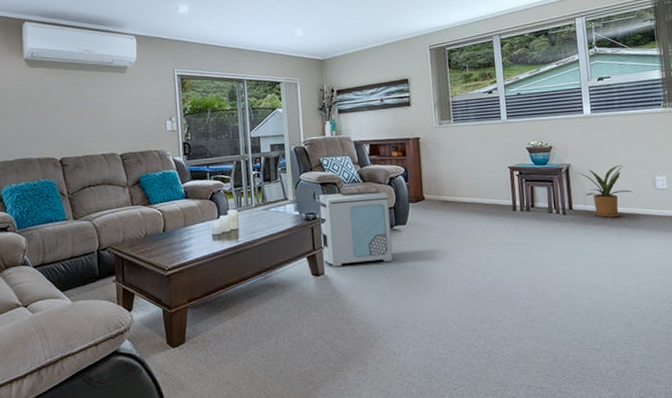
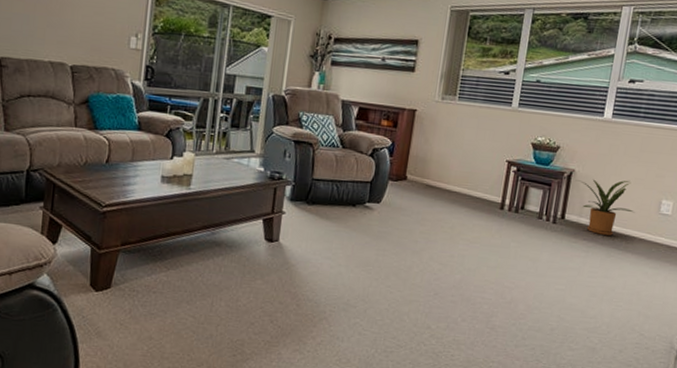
air purifier: present [318,190,393,267] -> none [281,154,367,240]

